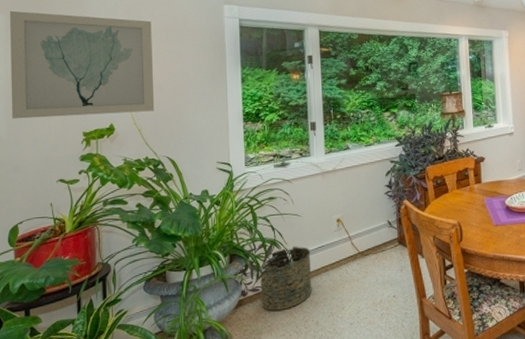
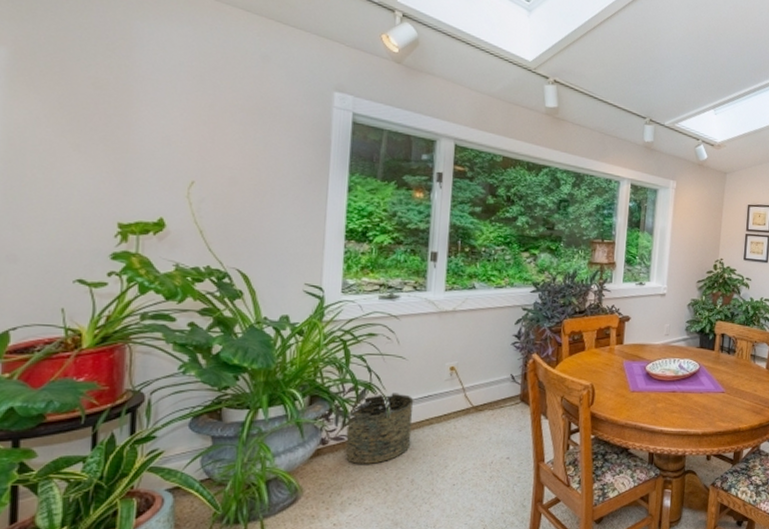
wall art: present [9,10,155,119] -> none [9,44,231,210]

